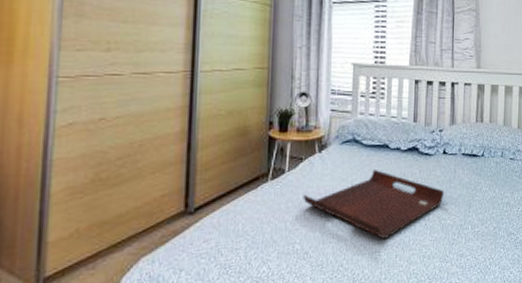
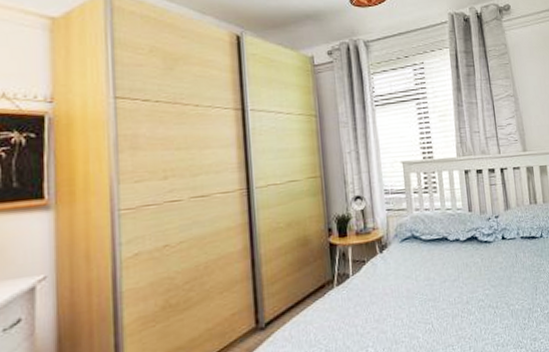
serving tray: present [303,169,444,239] -> none [370,262,509,332]

